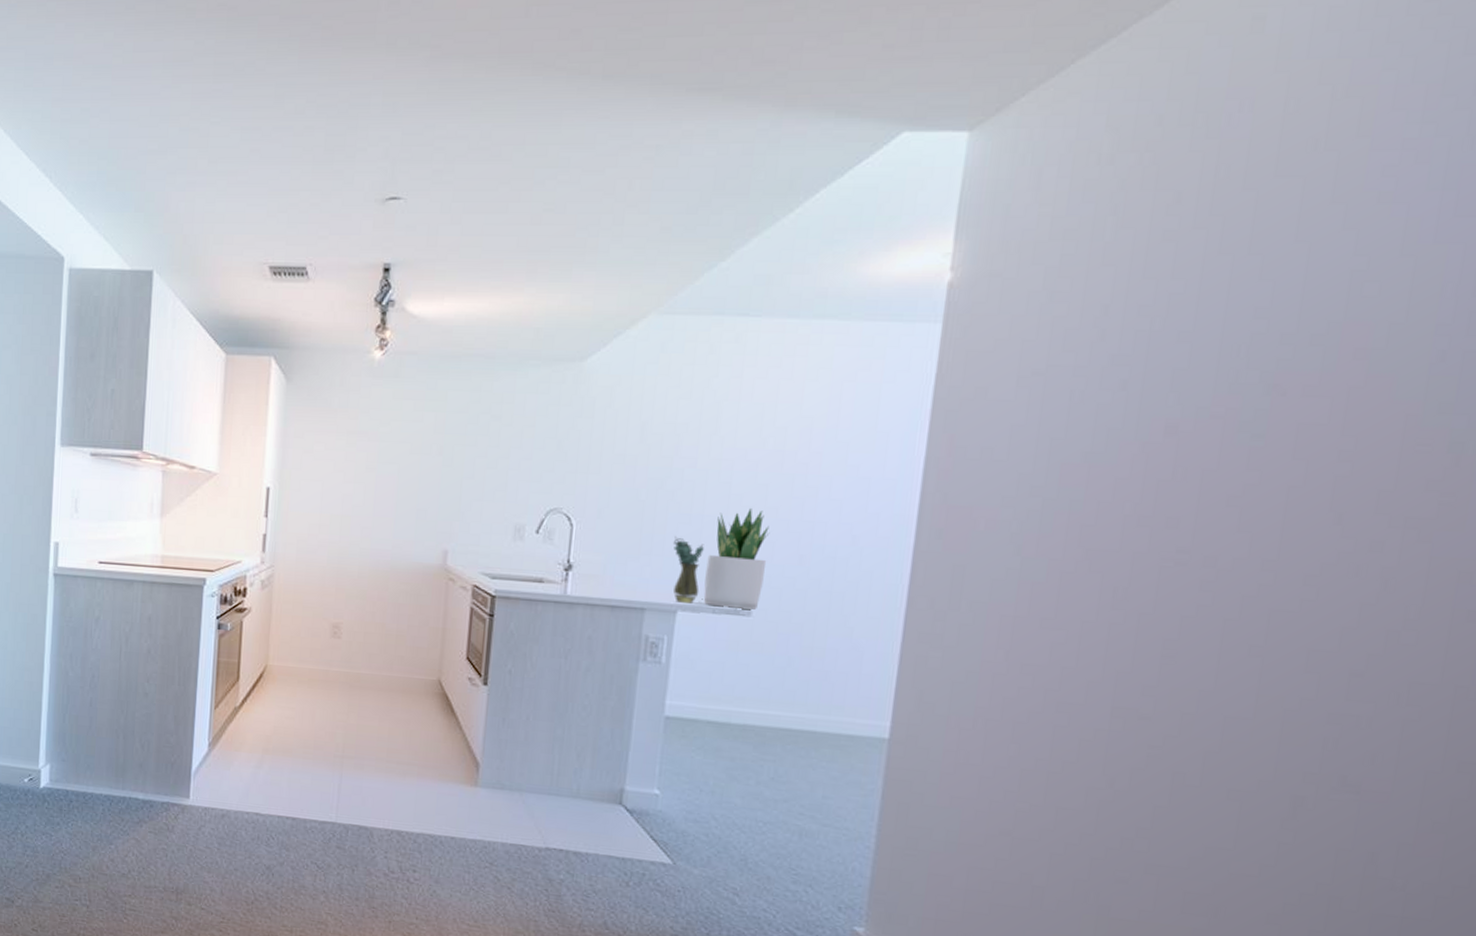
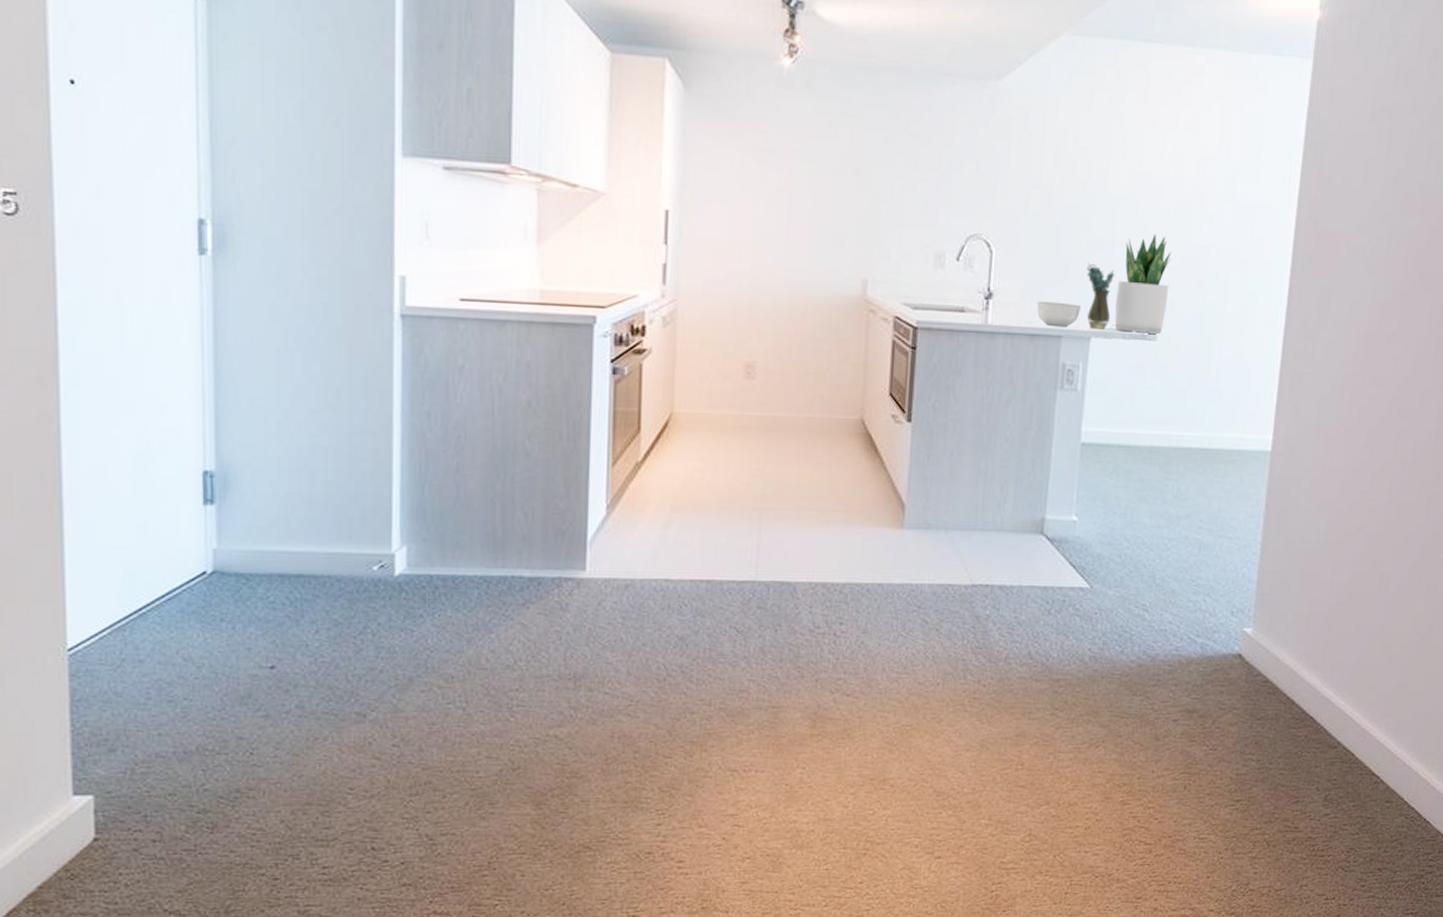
bowl: none [618,573,667,600] -> present [1036,301,1082,328]

